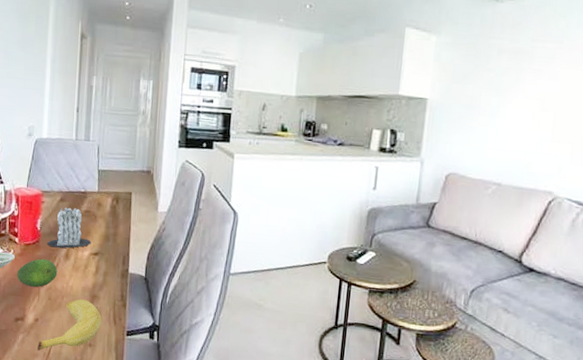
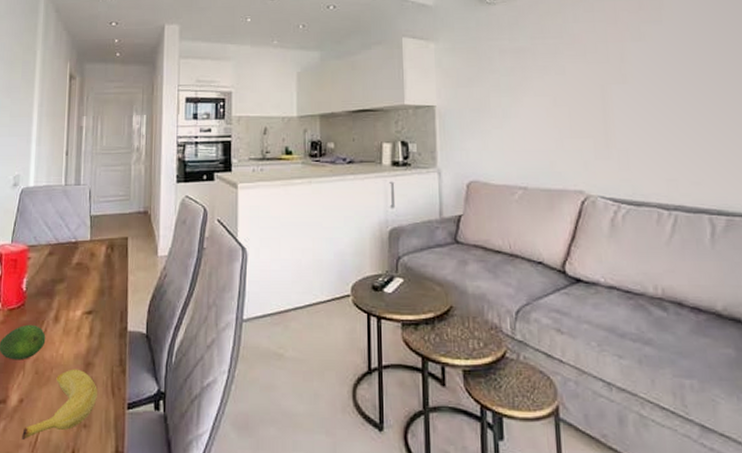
candle: present [47,207,91,249] -> none [34,261,84,310]

